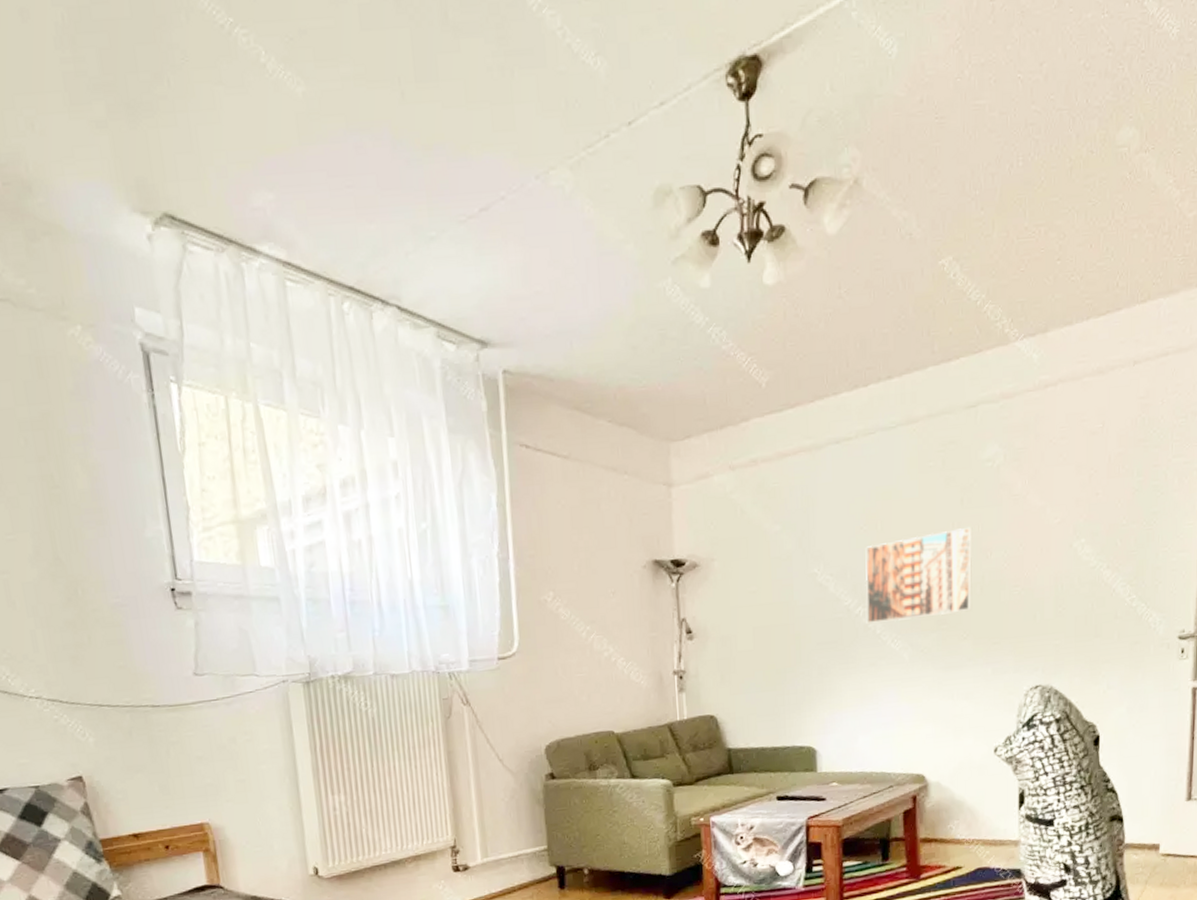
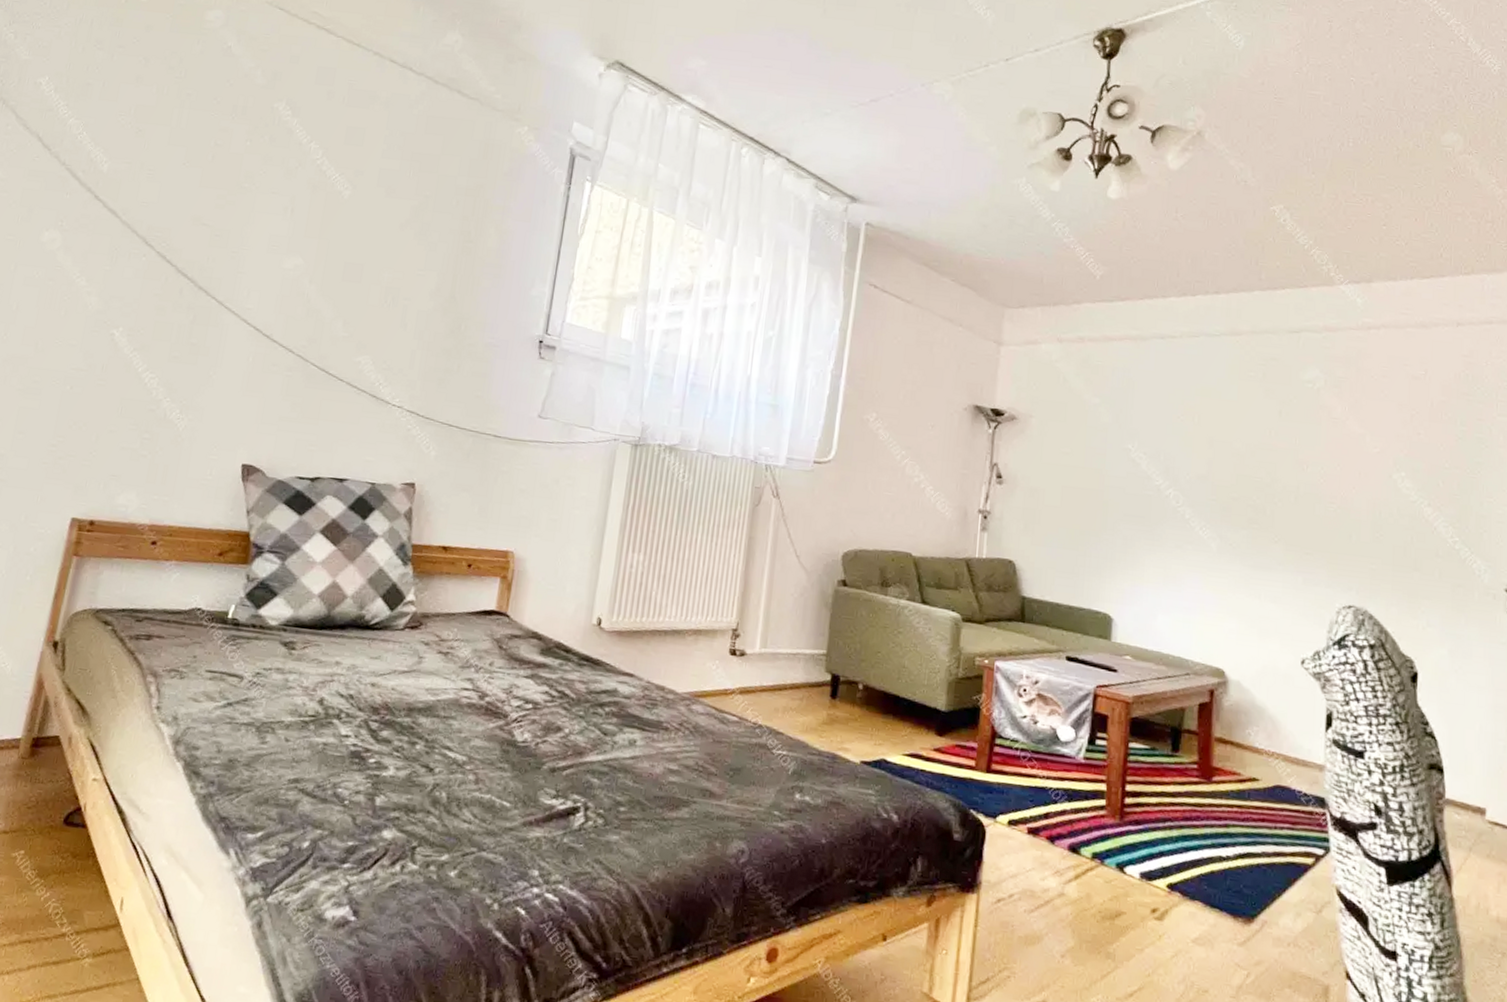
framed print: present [865,526,973,625] -> none [1175,435,1289,516]

